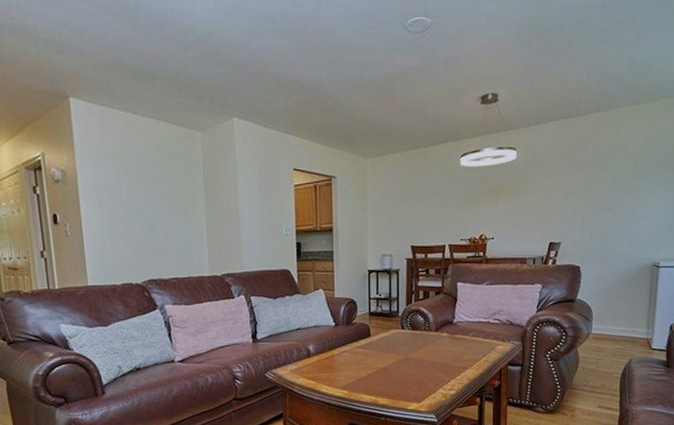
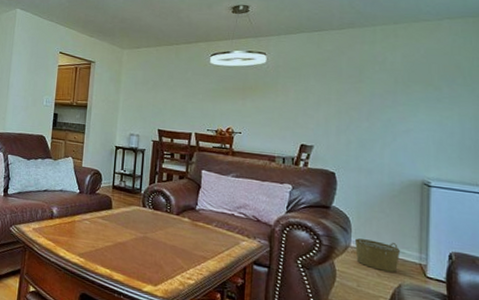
basket: none [595,324,633,351] -> present [354,238,401,273]

